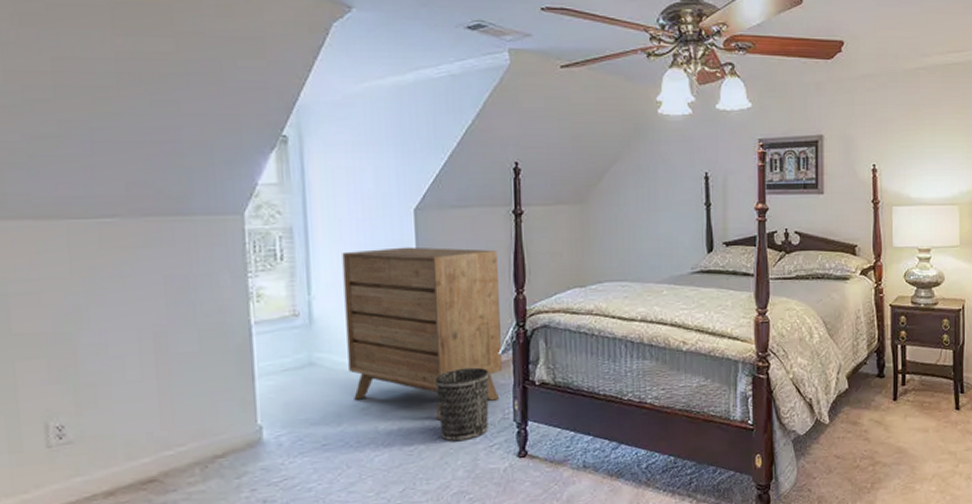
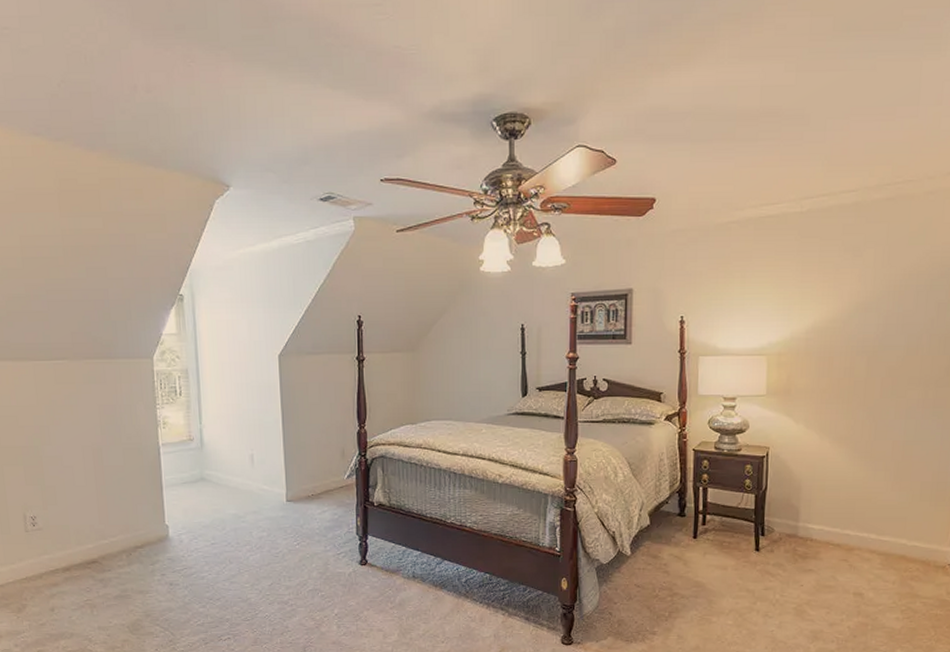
dresser: present [342,247,502,421] -> none [224,386,347,530]
wastebasket: present [435,367,490,442] -> none [295,488,338,548]

